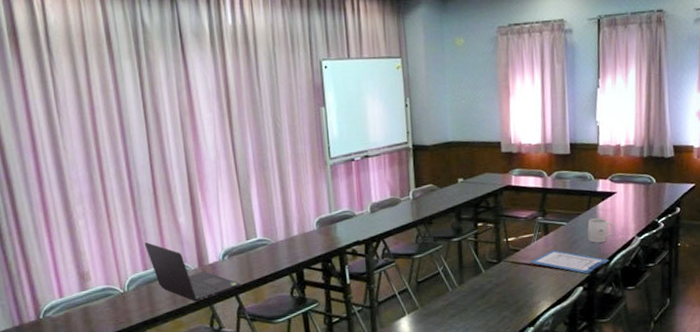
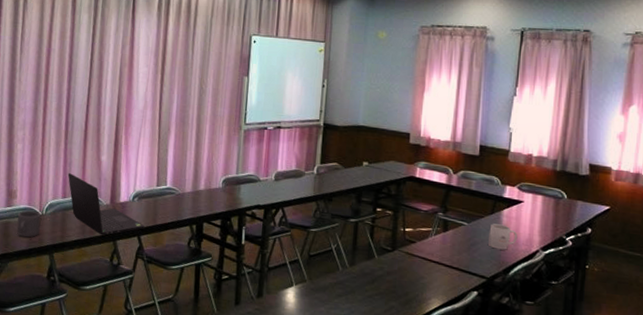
mug: none [97,289,125,320] -> present [17,210,41,238]
clipboard: present [530,250,610,274] -> none [425,248,510,280]

